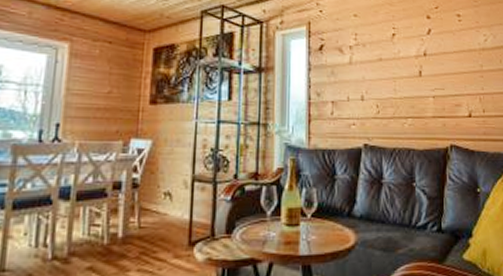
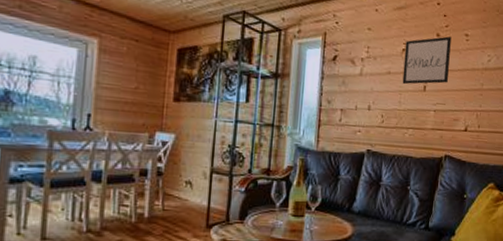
wall art: none [395,18,444,71] -> present [402,36,452,85]

